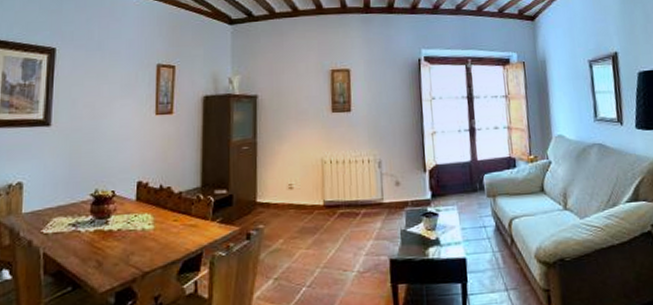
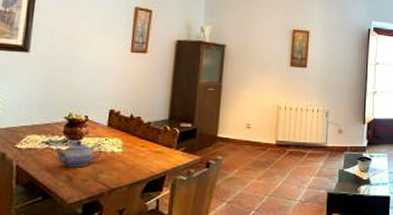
teapot: none [81,220,131,251] -> present [53,141,102,168]

